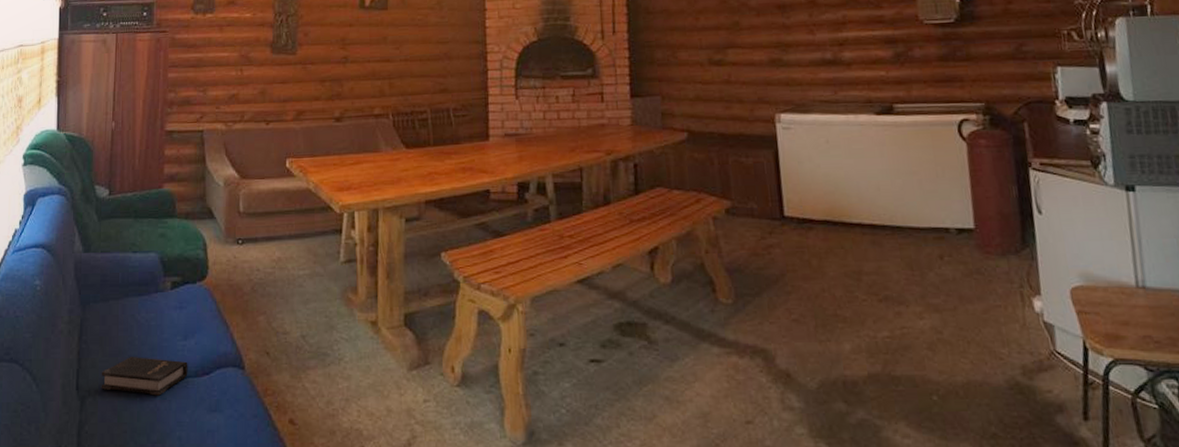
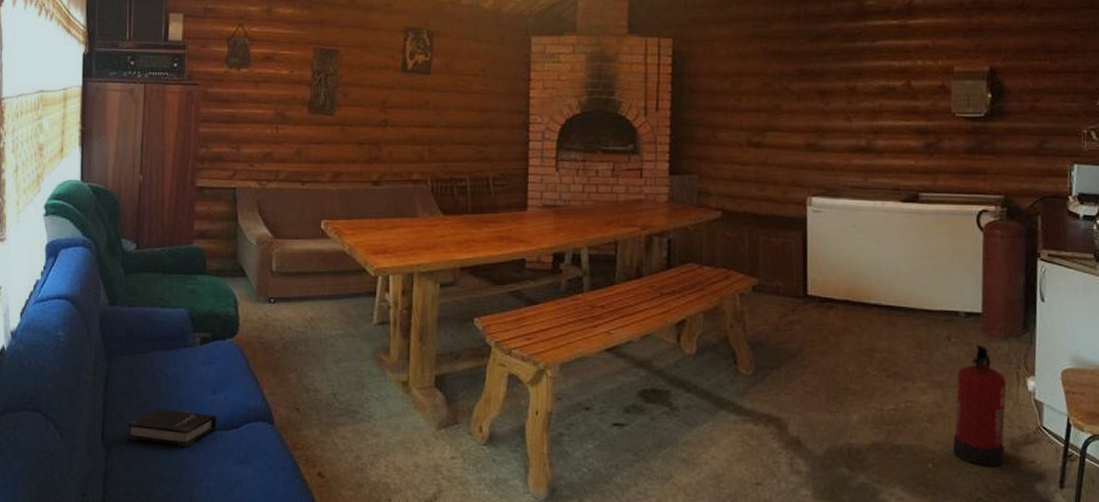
fire extinguisher: none [954,264,1018,397] -> present [953,345,1007,466]

